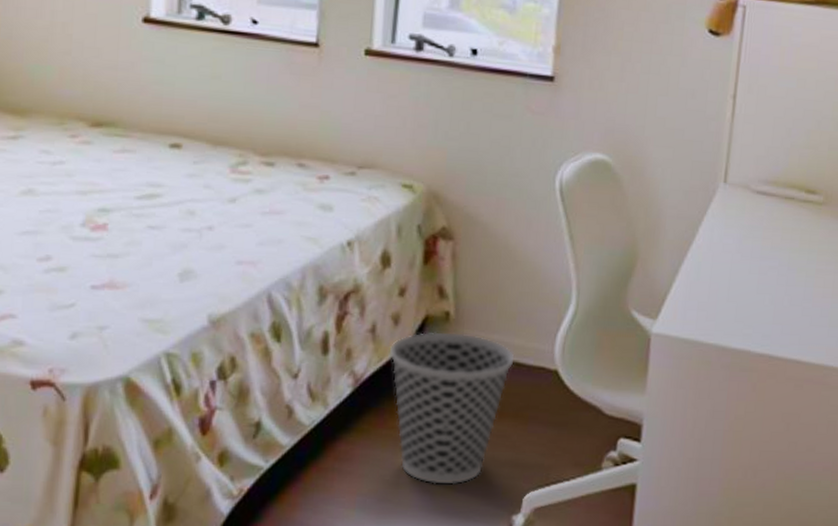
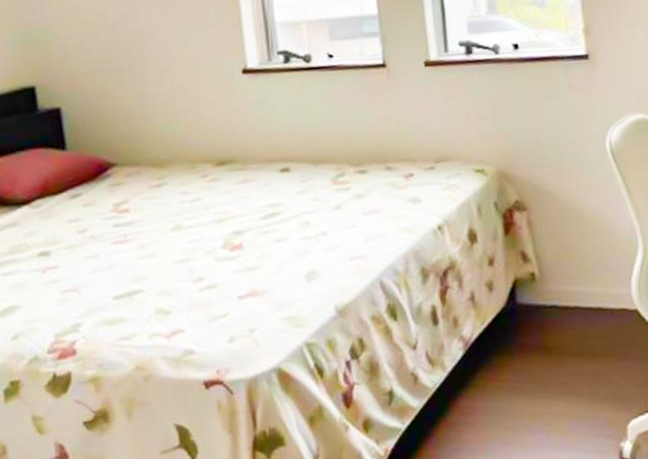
wastebasket: present [388,332,515,485] -> none [488,289,598,425]

